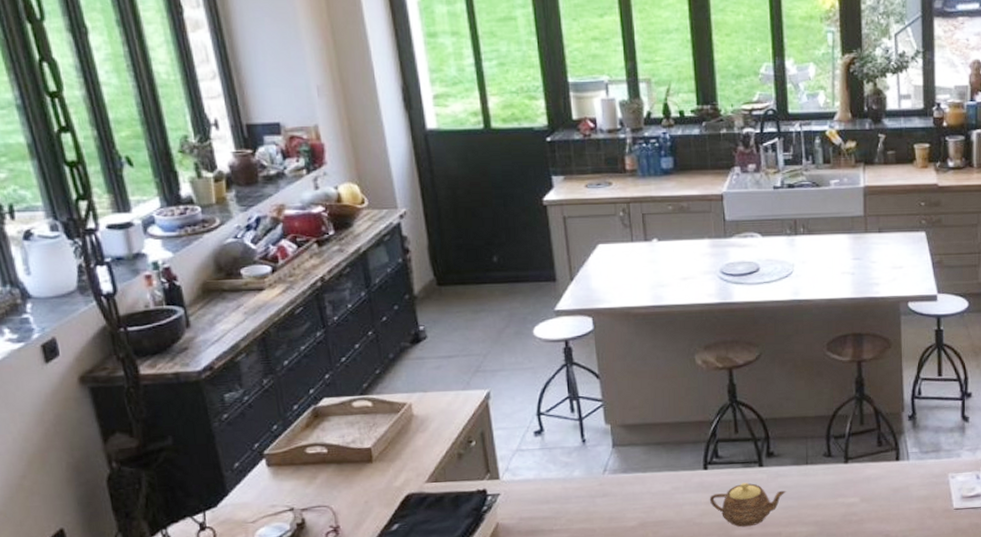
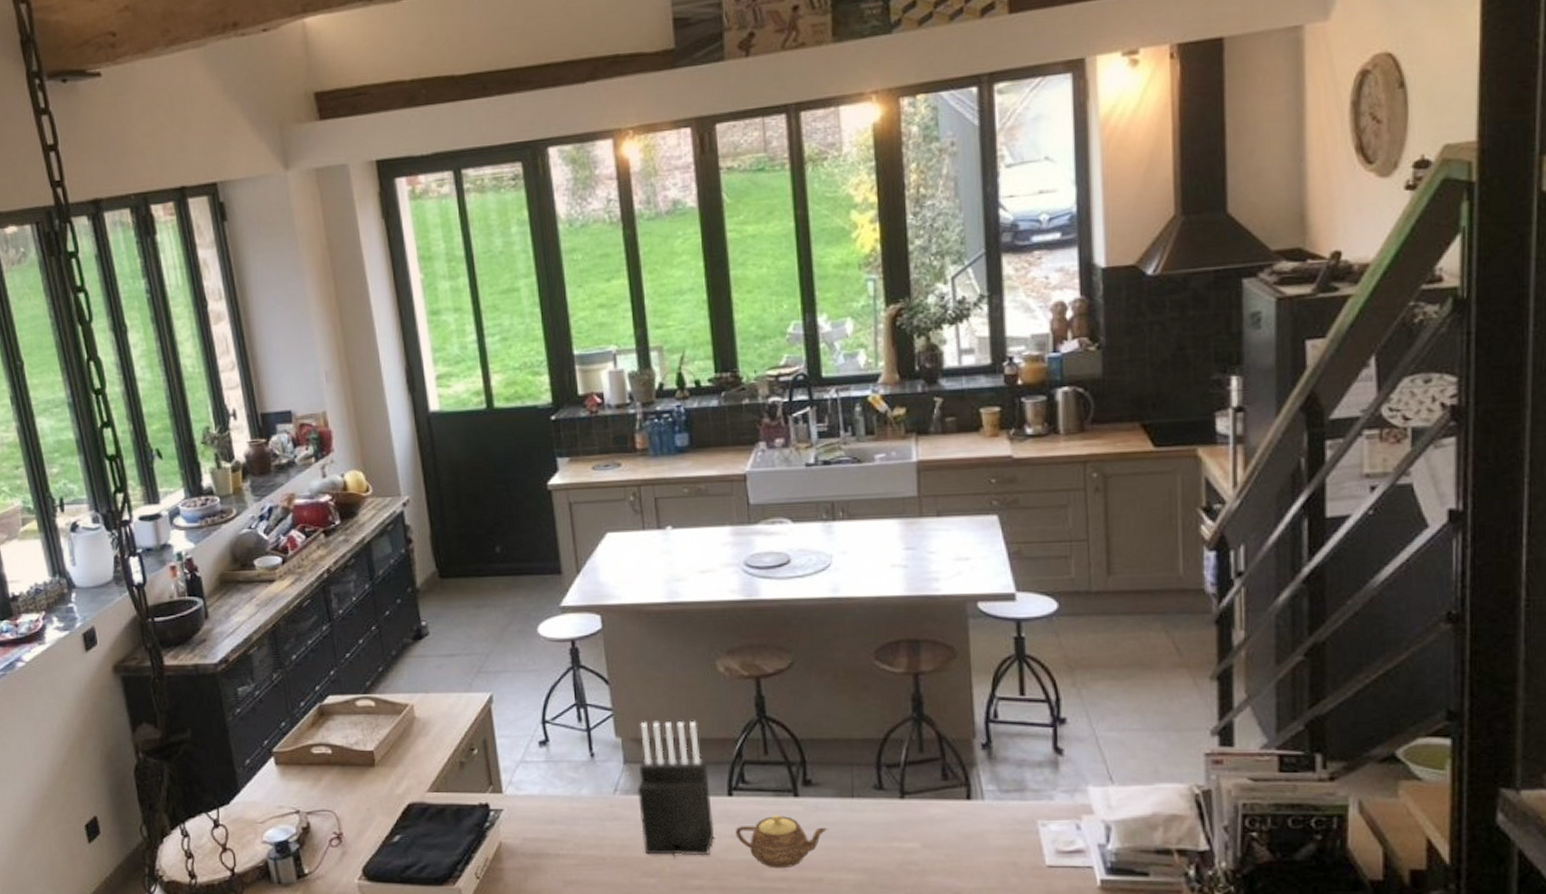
knife block: none [624,407,692,525] -> present [637,720,715,858]

